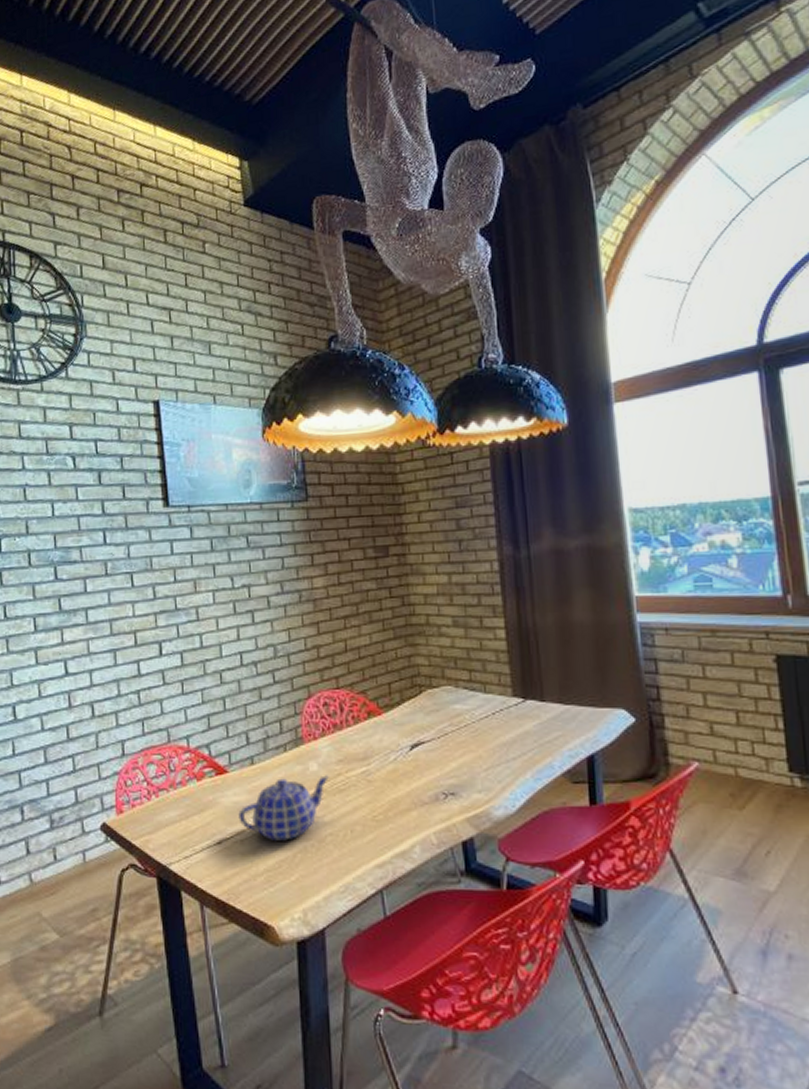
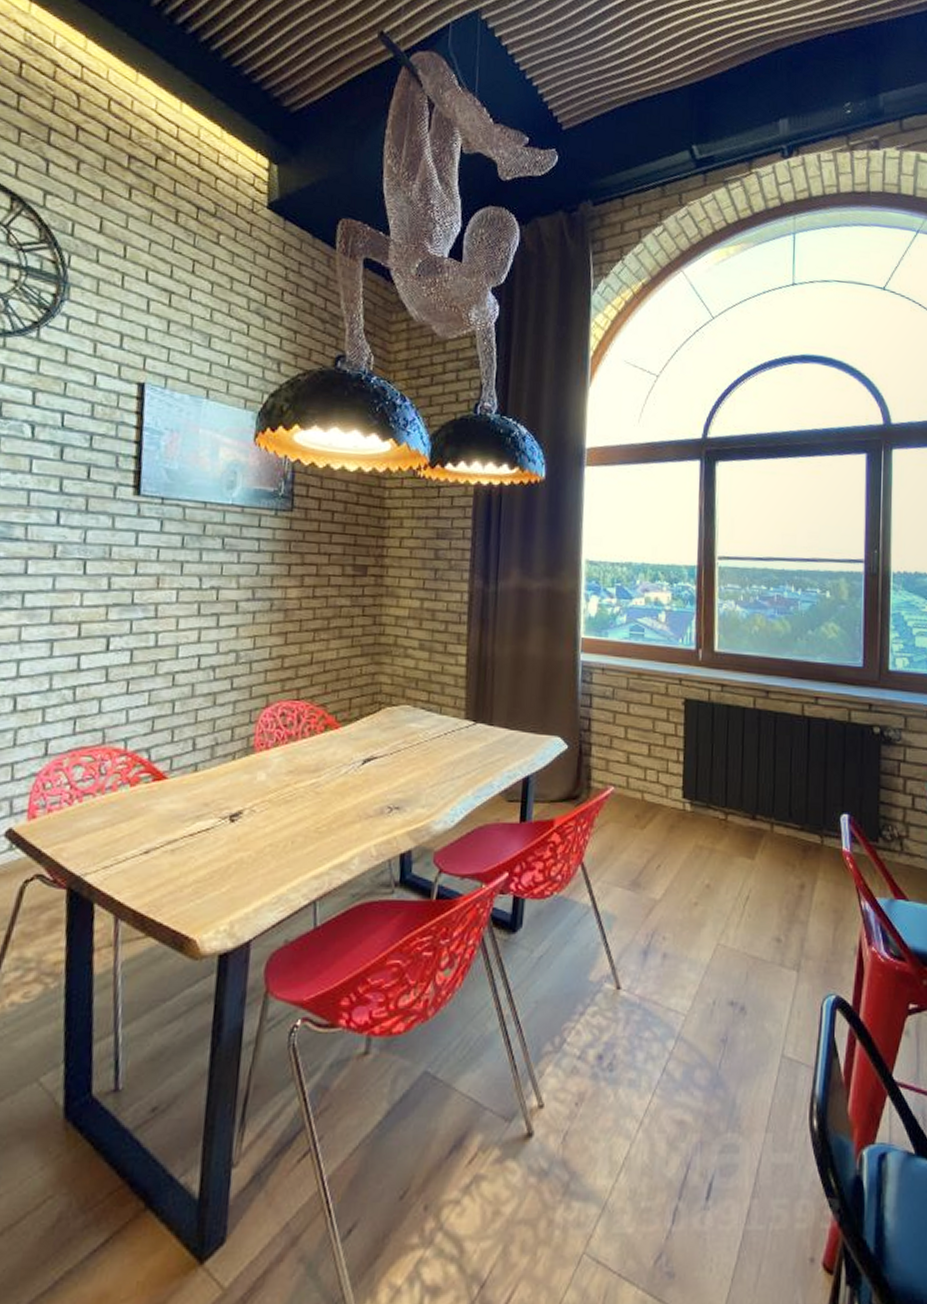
teapot: present [238,775,329,841] -> none [172,785,276,851]

